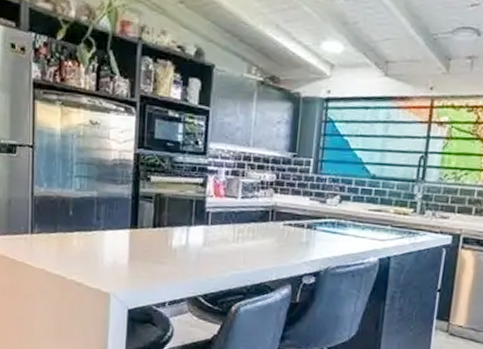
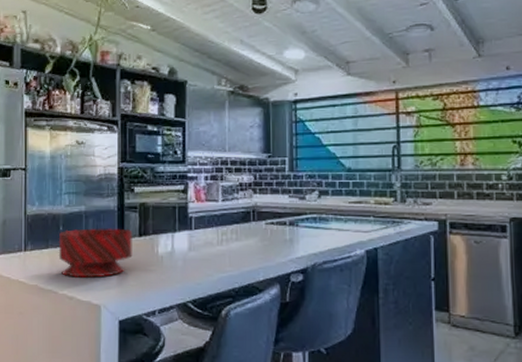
bowl: none [67,215,146,266] -> present [58,228,133,278]

